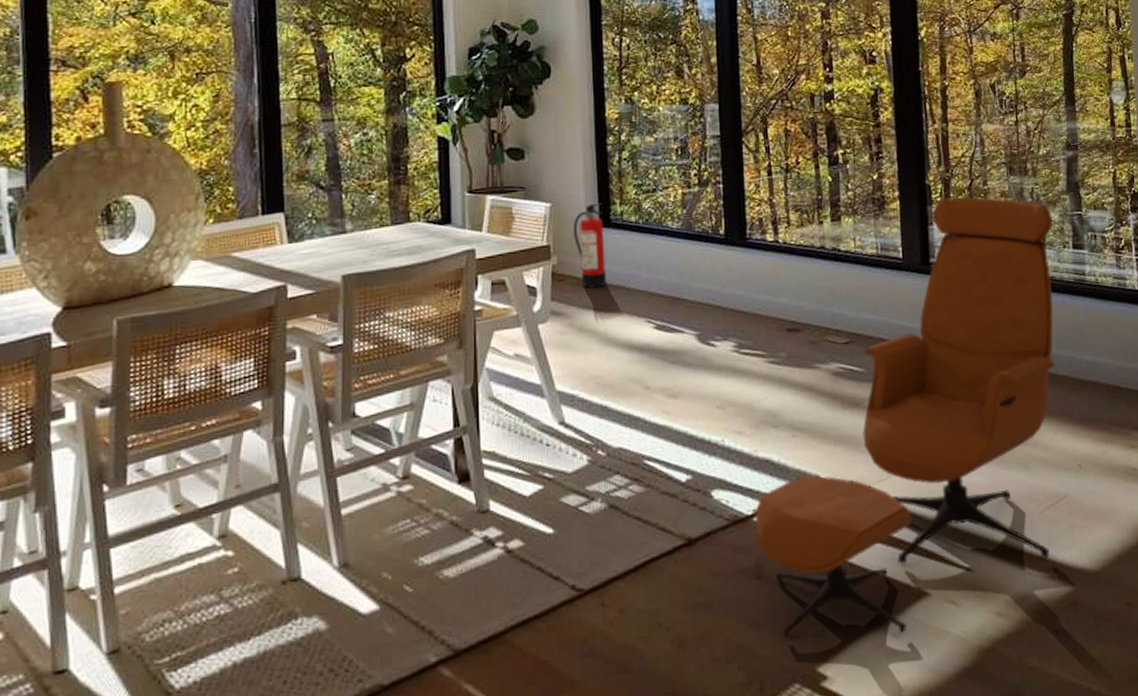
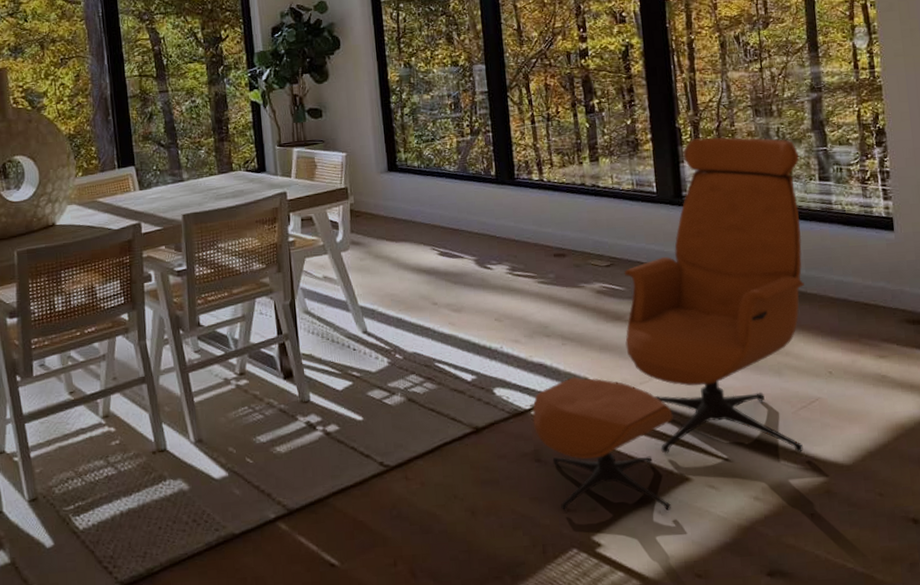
fire extinguisher: present [573,203,606,289] -> none [365,151,396,223]

